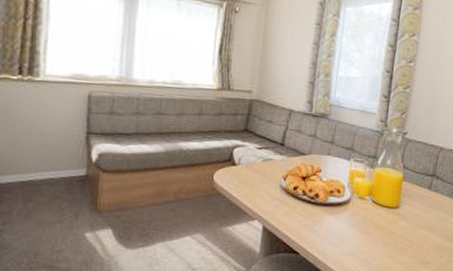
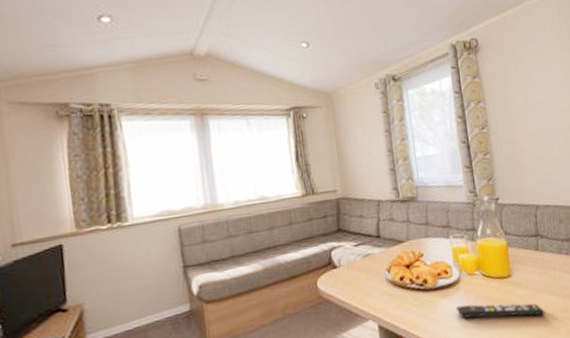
remote control: none [339,224,421,249] -> present [455,303,545,319]

